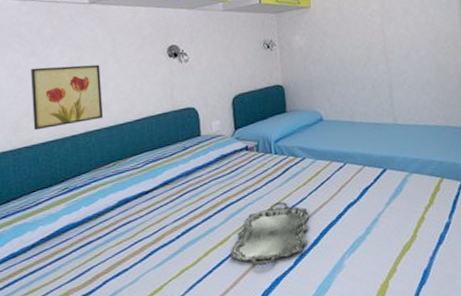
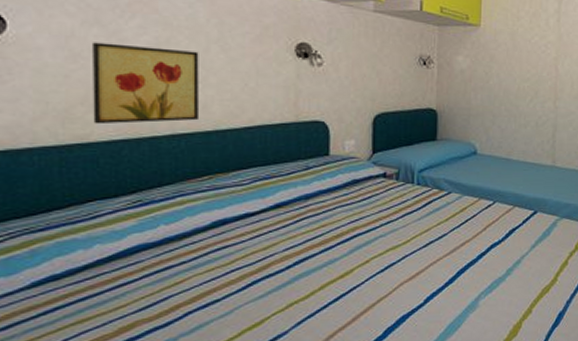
serving tray: present [229,202,310,266] -> none [350,237,448,302]

